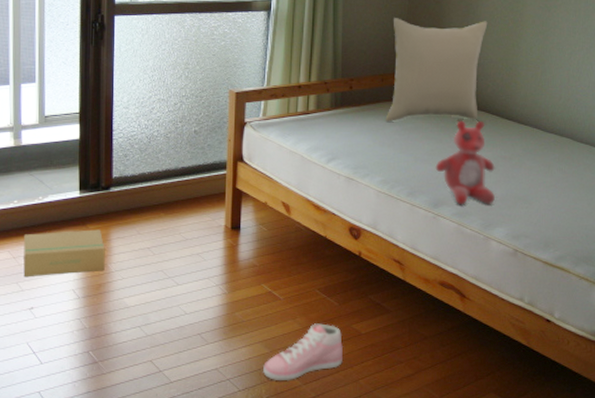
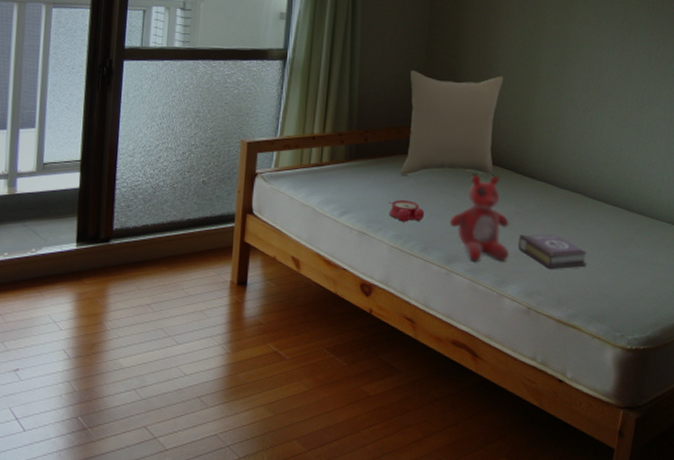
box: present [23,229,105,276] -> none [10,284,102,335]
sneaker: present [262,323,344,381] -> none [264,385,352,448]
alarm clock: none [375,146,411,168] -> present [389,200,425,222]
book: none [504,177,575,212] -> present [518,234,588,269]

